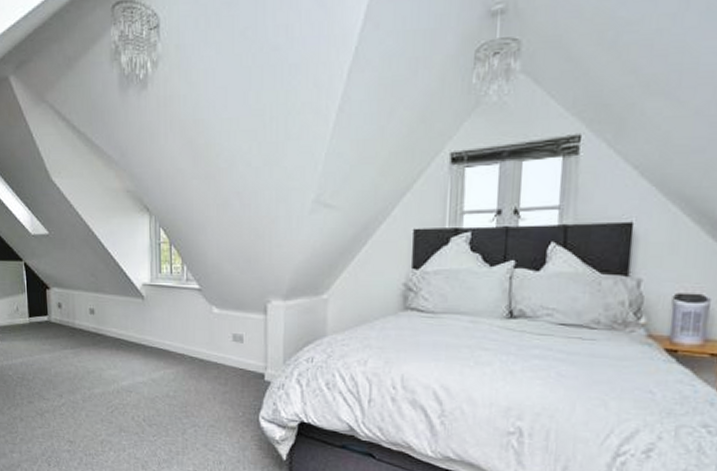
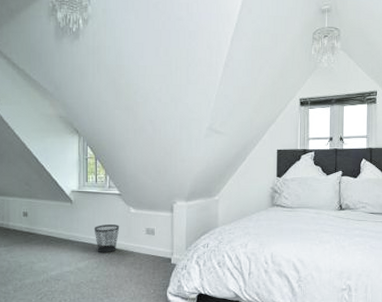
wastebasket: none [169,327,200,363] -> present [94,225,120,253]

